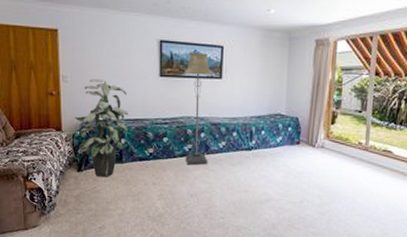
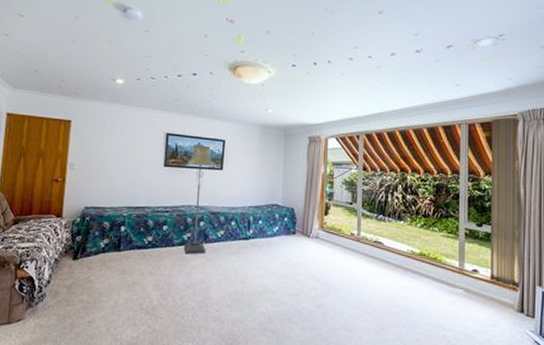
indoor plant: present [74,78,128,177] -> none [76,166,131,266]

